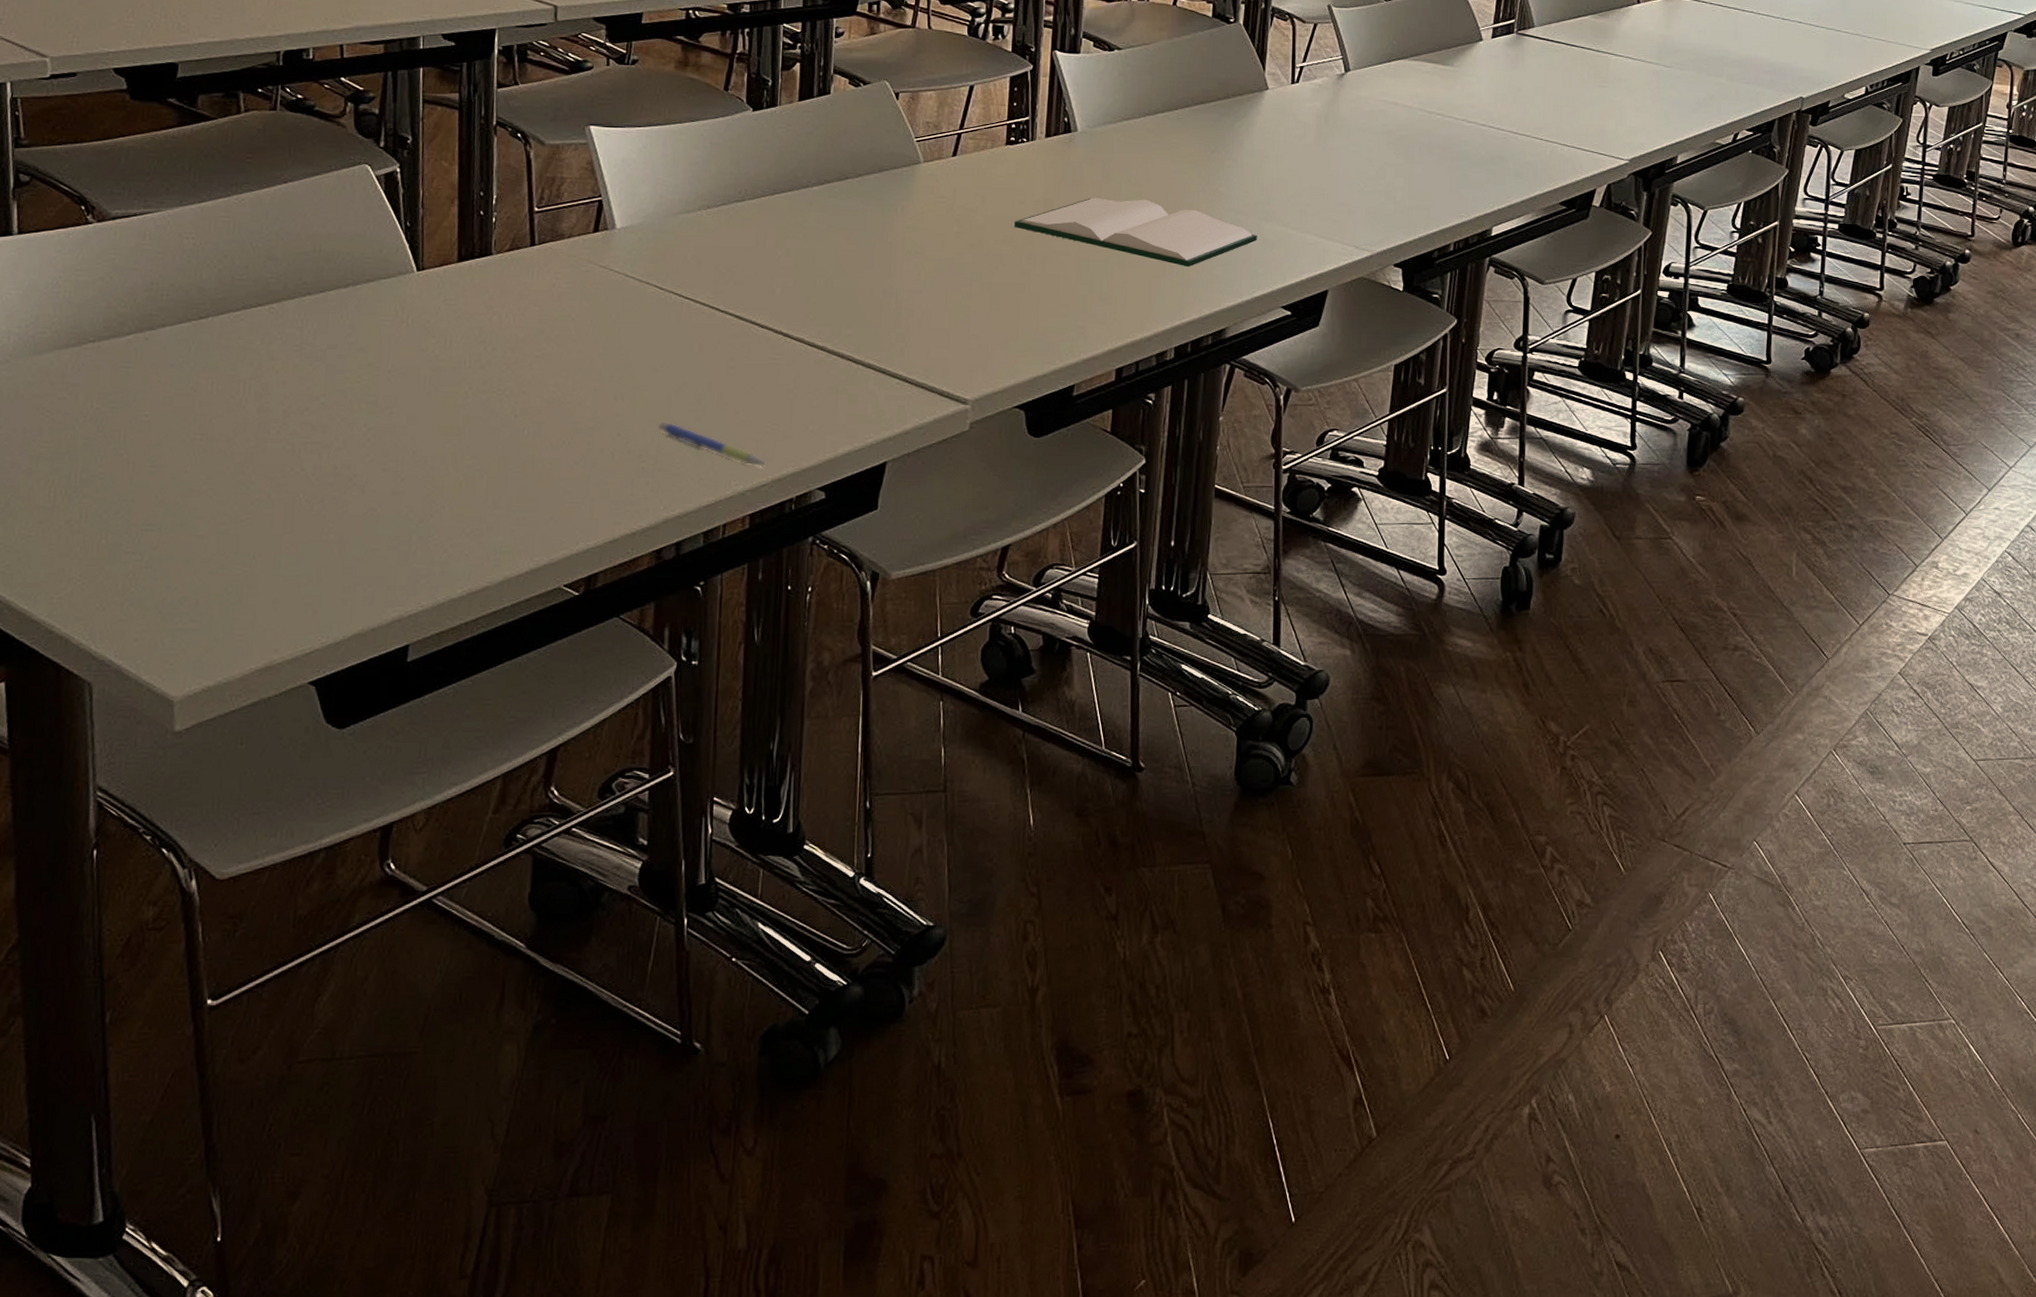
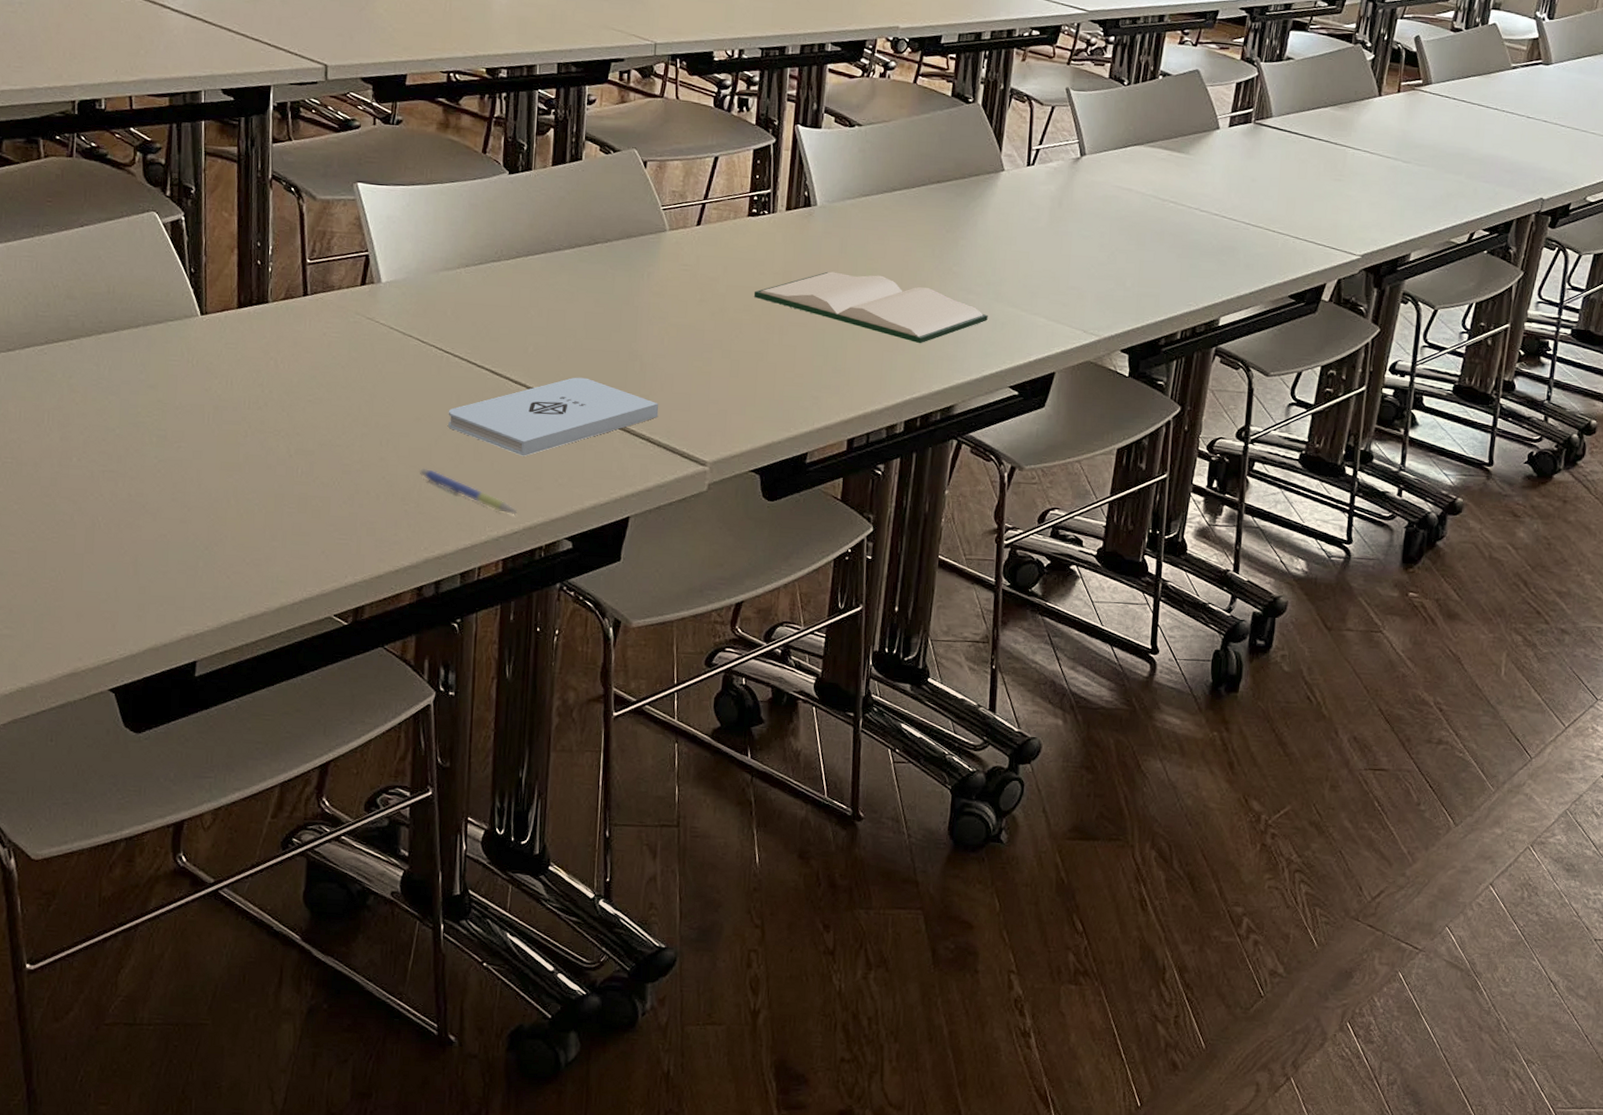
notepad: none [689,318,916,404] -> present [448,377,659,456]

